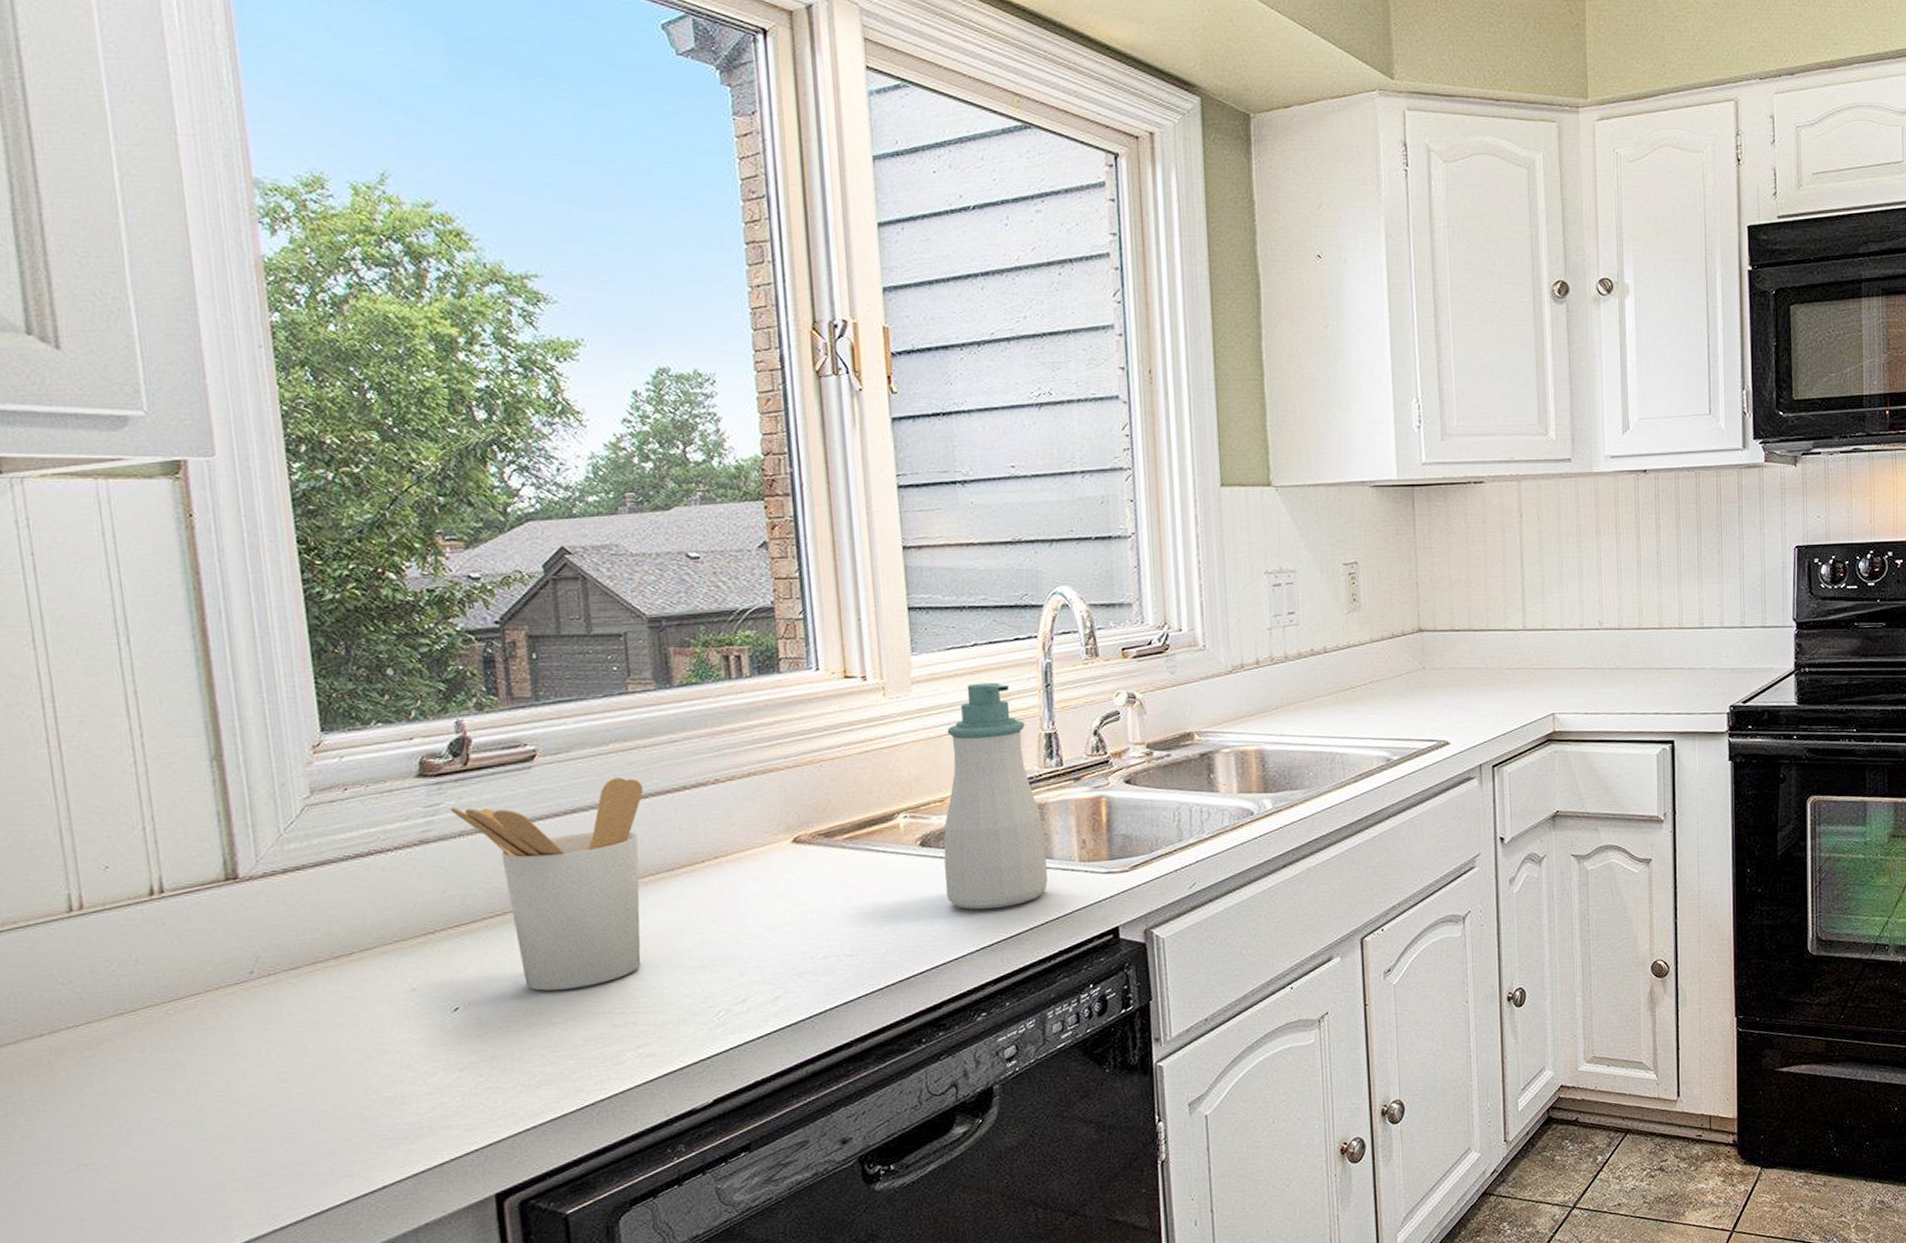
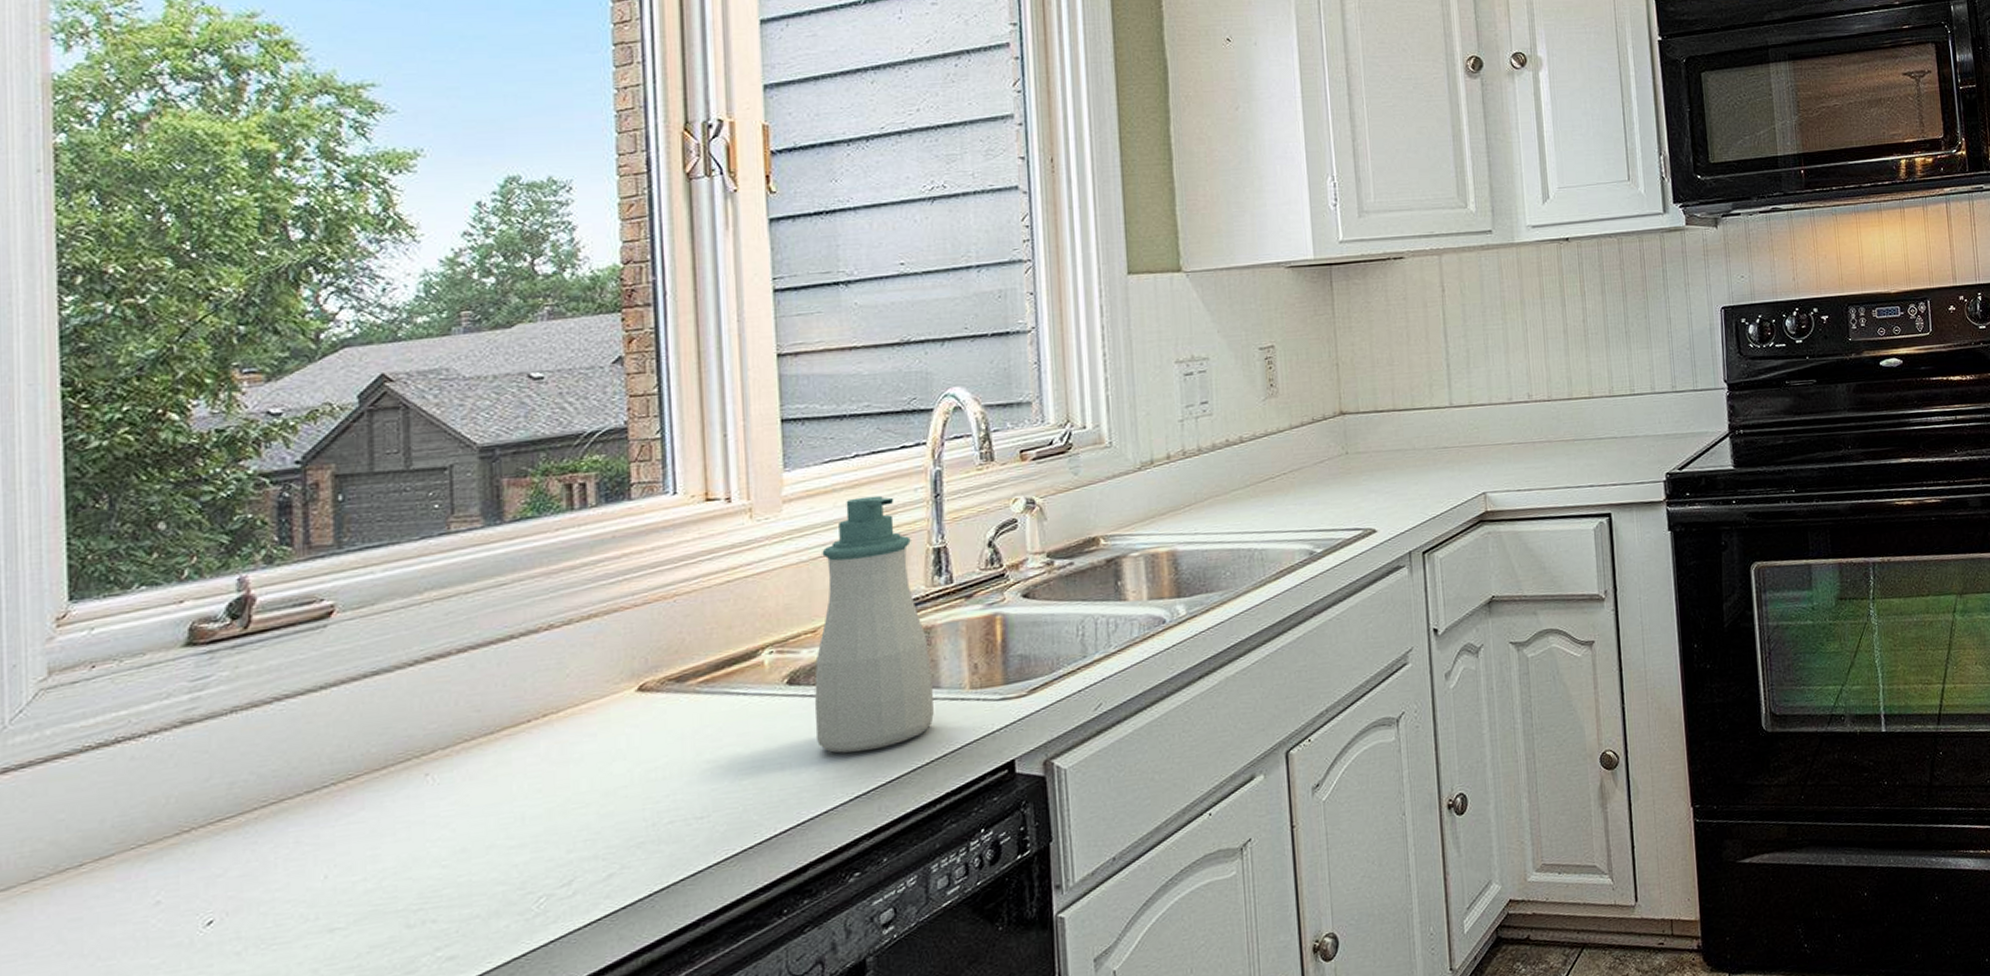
utensil holder: present [450,778,643,991] -> none [223,630,461,891]

